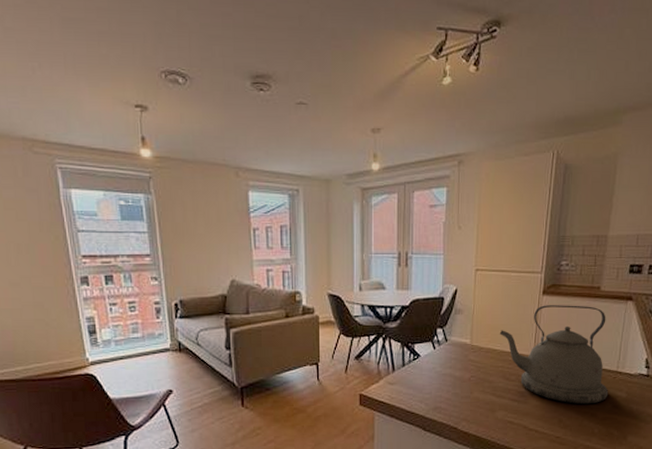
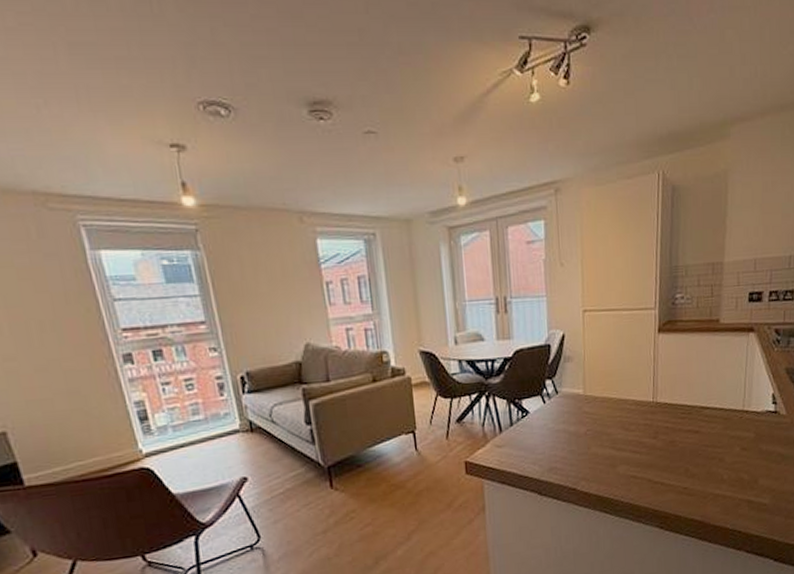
kettle: present [499,305,609,405] -> none [614,341,736,450]

